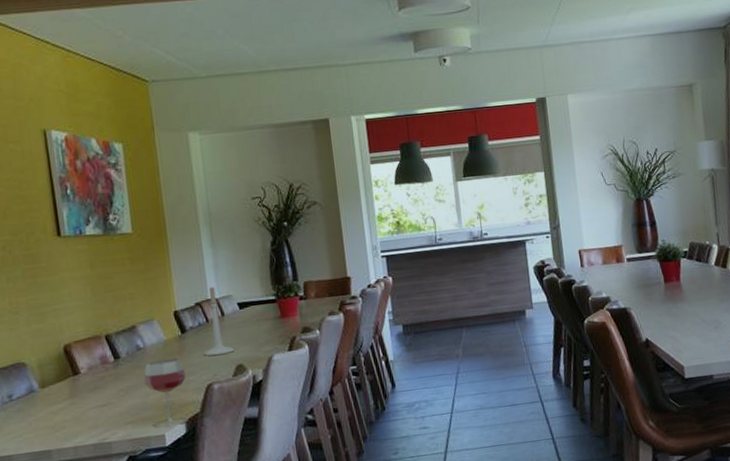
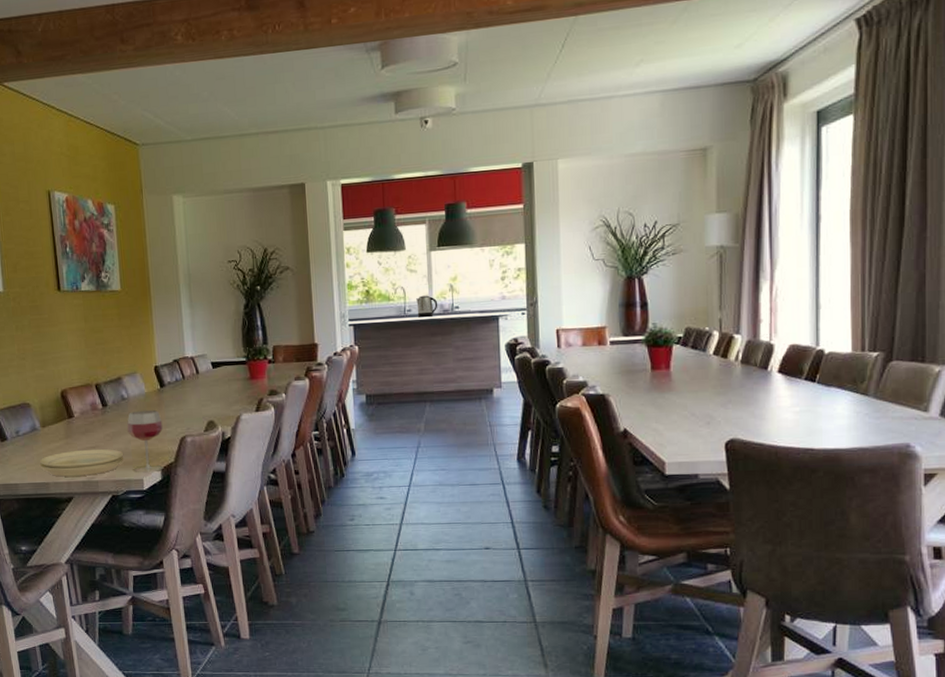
plate: none [38,405,141,442] -> present [39,449,124,477]
candlestick: present [203,286,236,356] -> none [178,345,208,411]
kettle: none [446,223,468,246] -> present [416,295,438,318]

